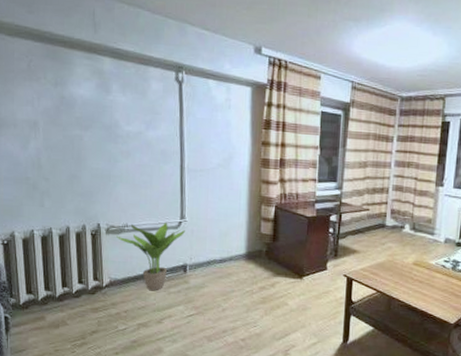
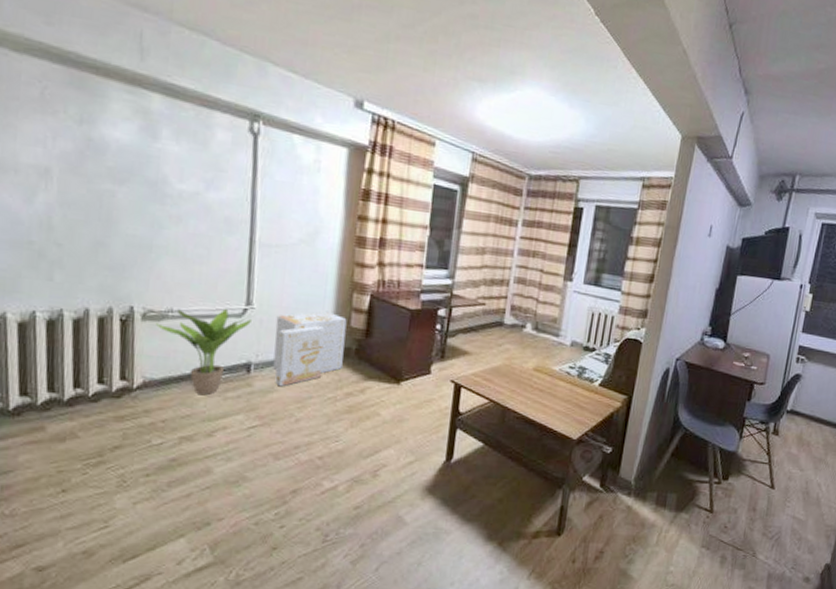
product box: none [203,221,258,283] -> present [273,311,347,387]

